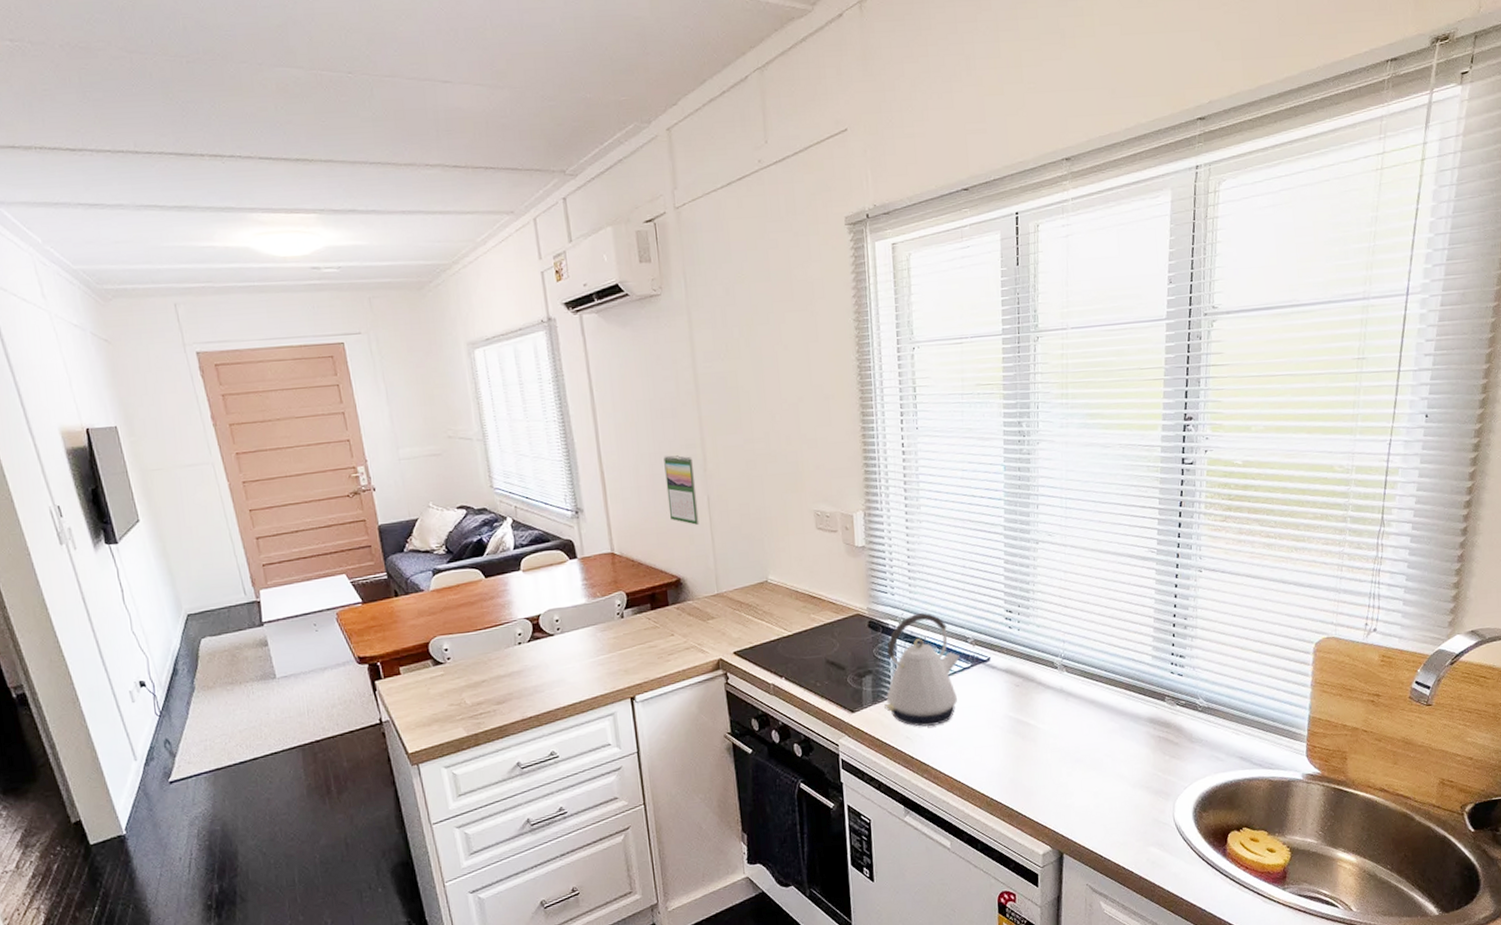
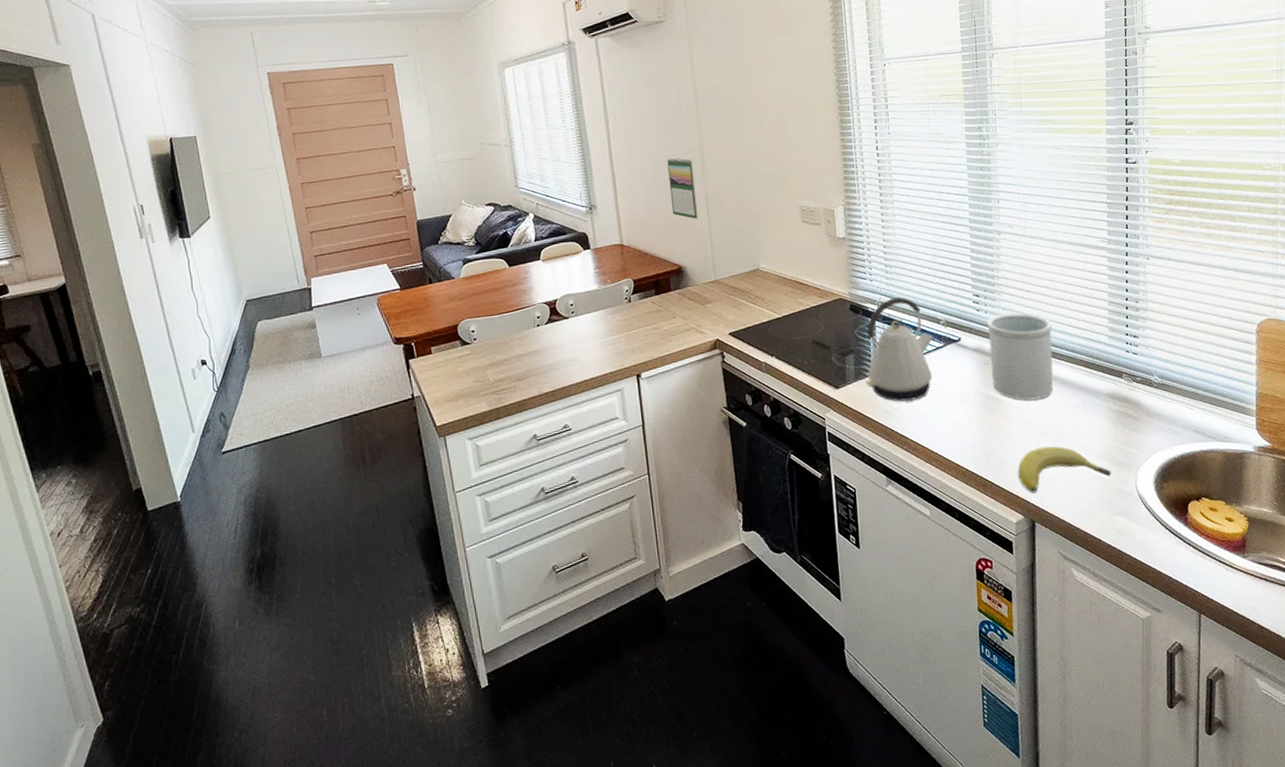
utensil holder: none [1019,629,1091,725] -> present [986,311,1053,400]
fruit: none [1047,773,1148,824] -> present [1018,446,1112,493]

